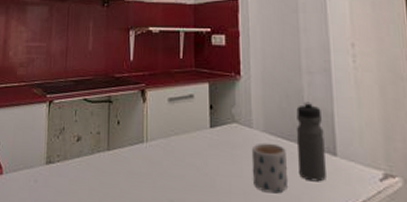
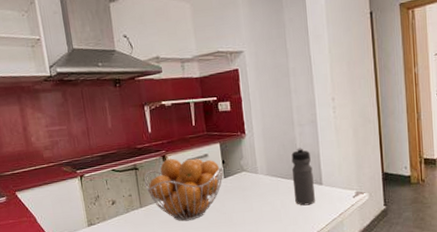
fruit basket: none [116,94,210,178] -> present [144,158,224,222]
mug: present [251,142,287,194] -> none [258,182,287,219]

